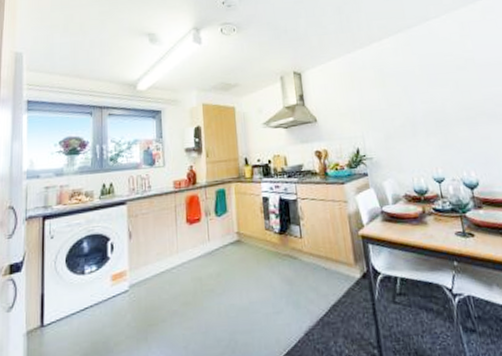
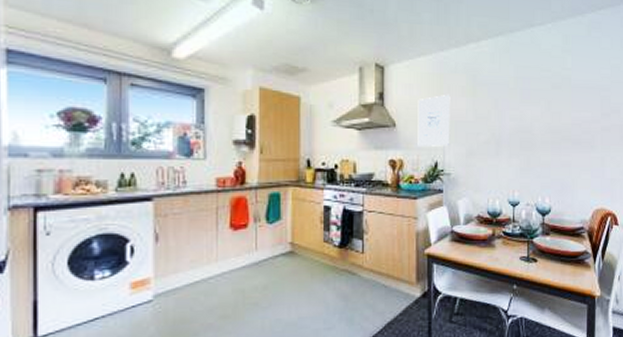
wall art: none [333,88,369,136] -> present [418,94,450,146]

